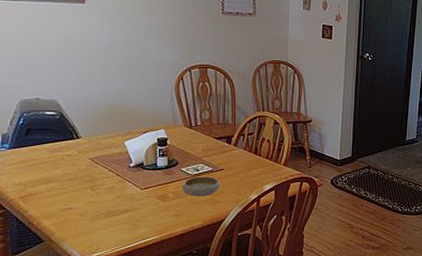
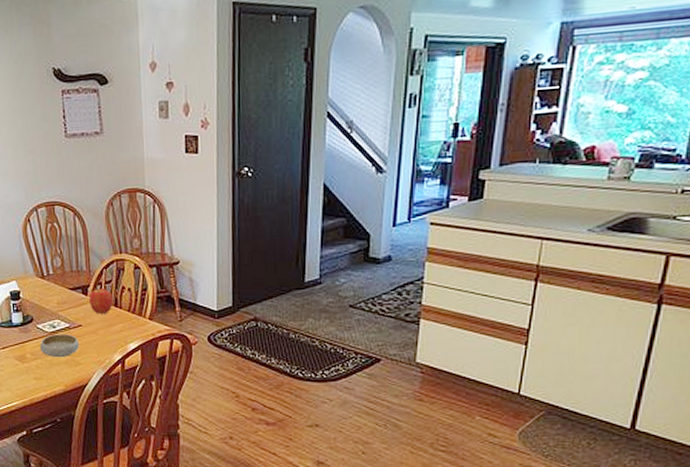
apple: none [232,139,253,161] -> present [89,289,113,315]

